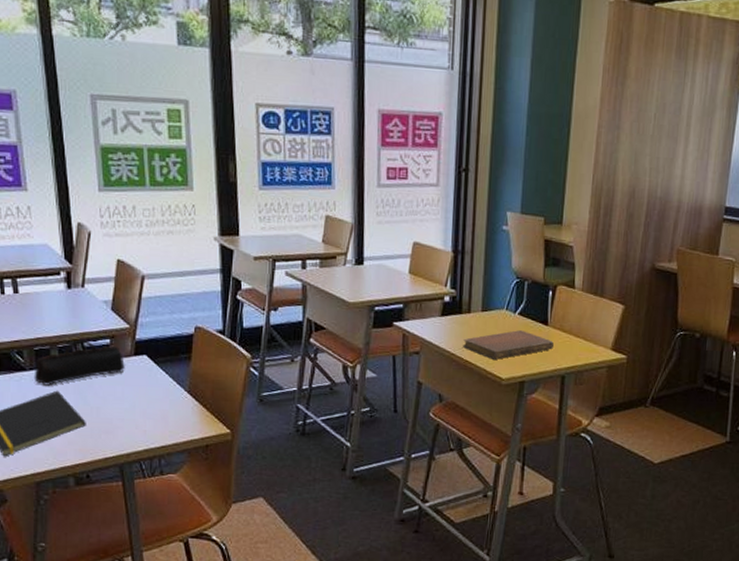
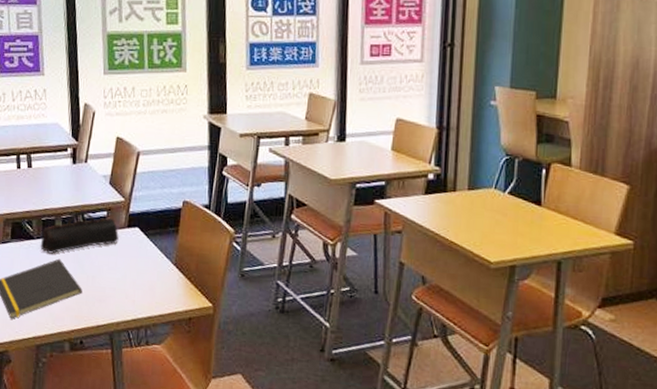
notebook: present [463,330,554,360] -> none [448,210,548,241]

